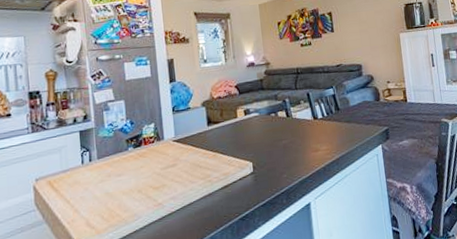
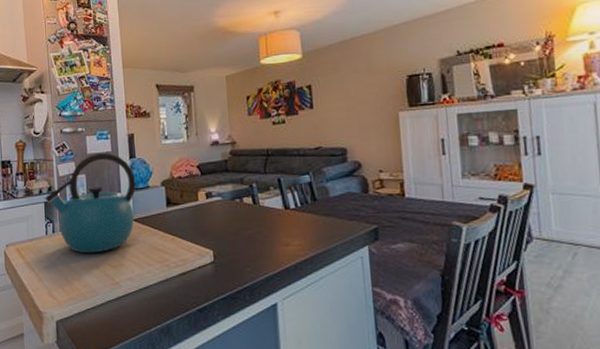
kettle: none [80,78,177,179] -> present [45,153,136,254]

